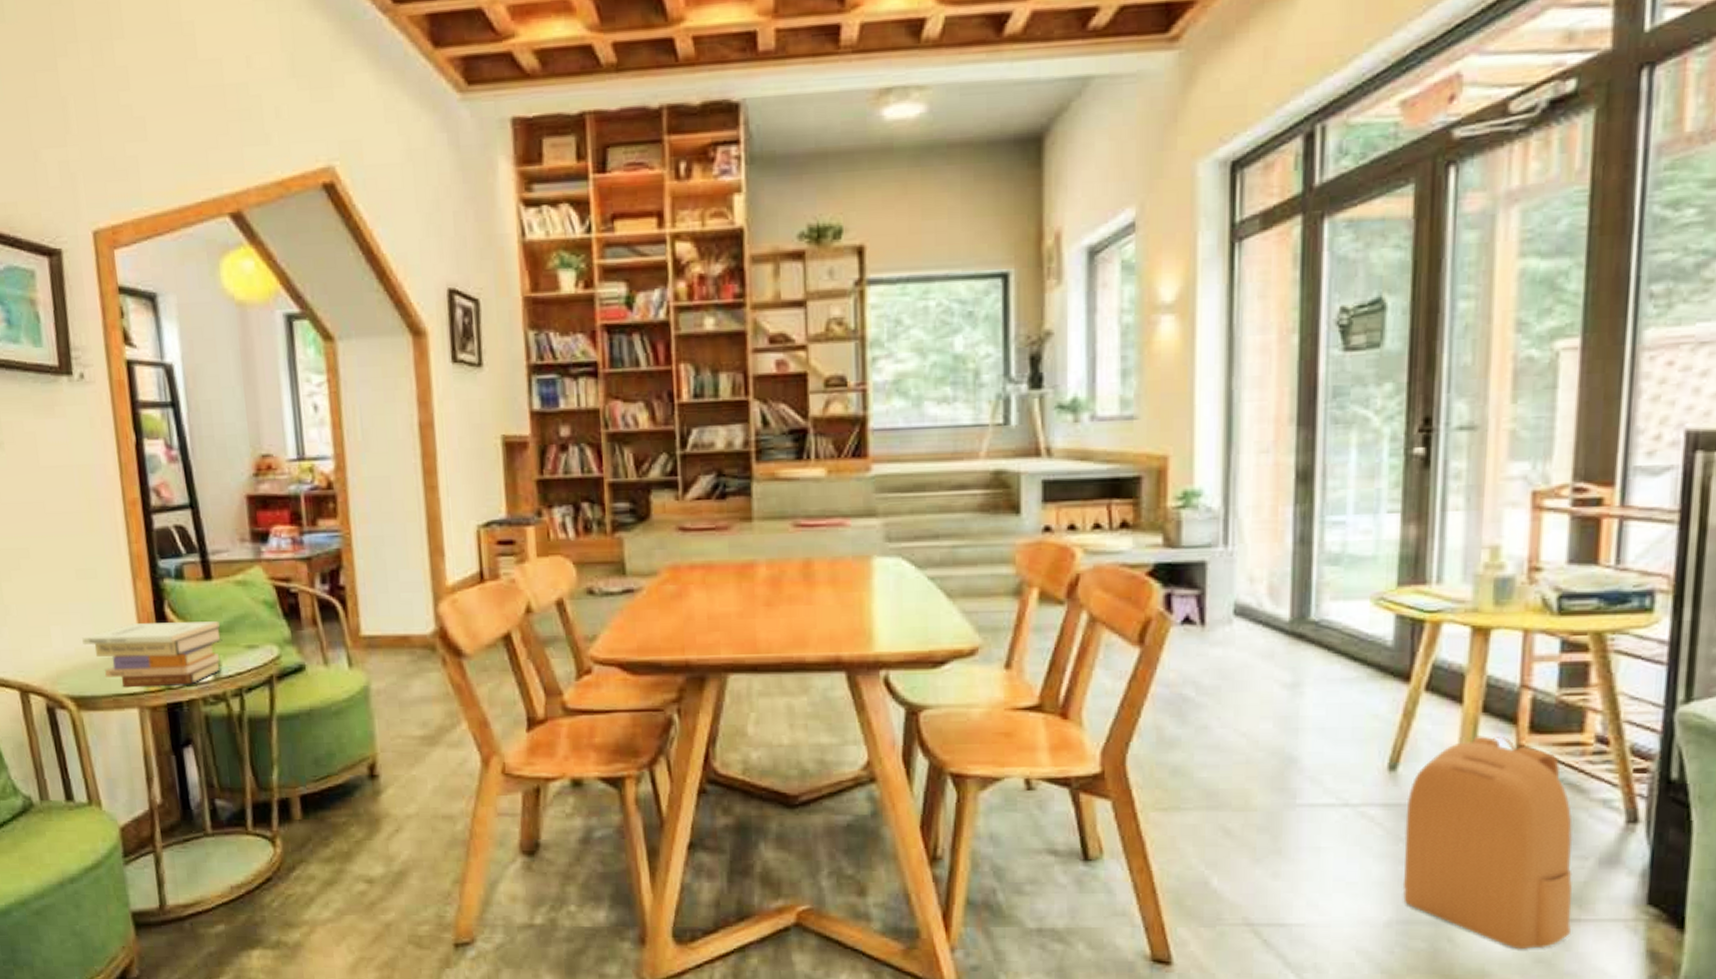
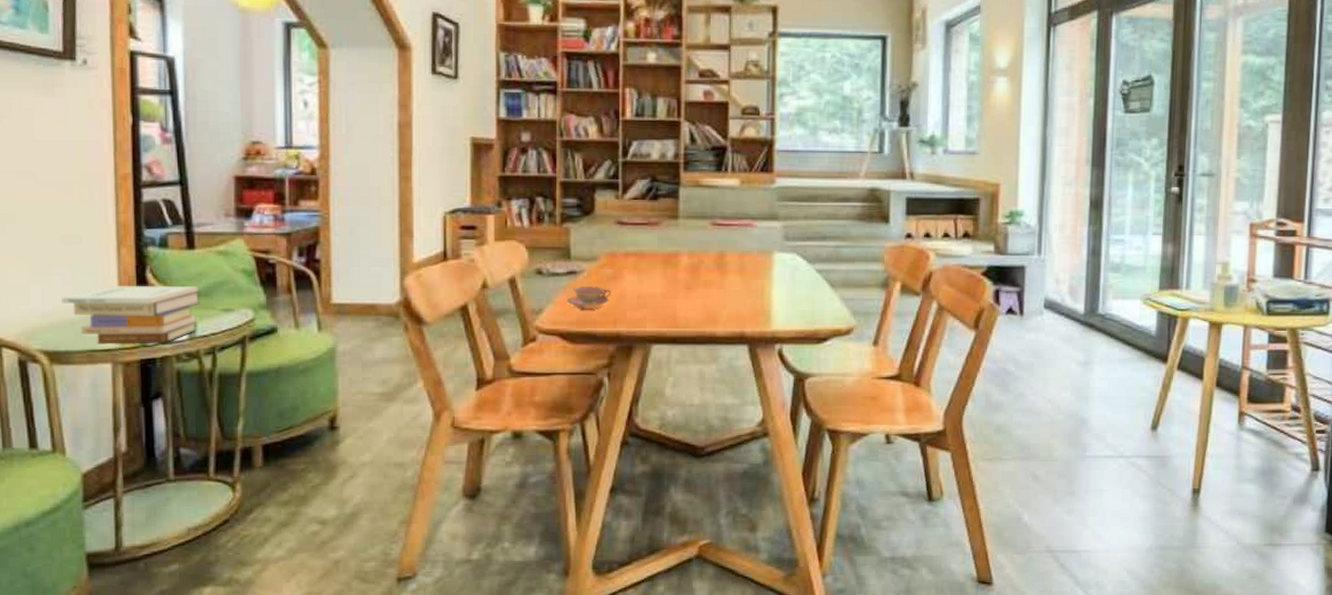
teacup: none [624,606,677,634] -> present [566,286,612,309]
backpack: present [1402,735,1573,949] -> none [1160,404,1277,567]

